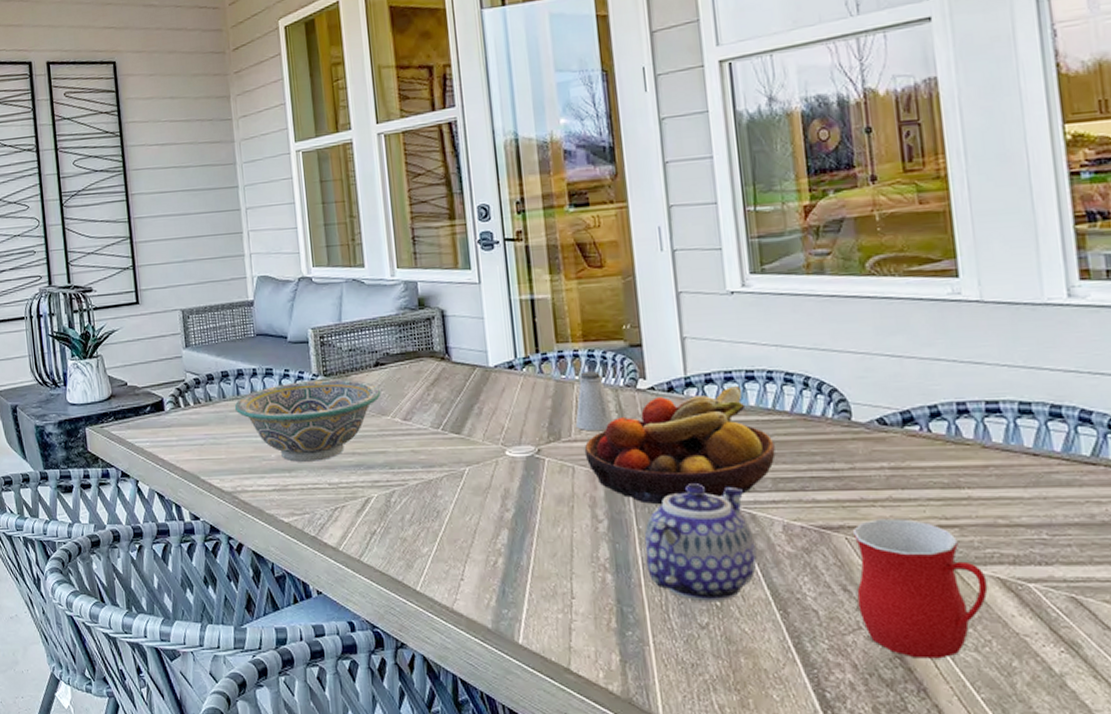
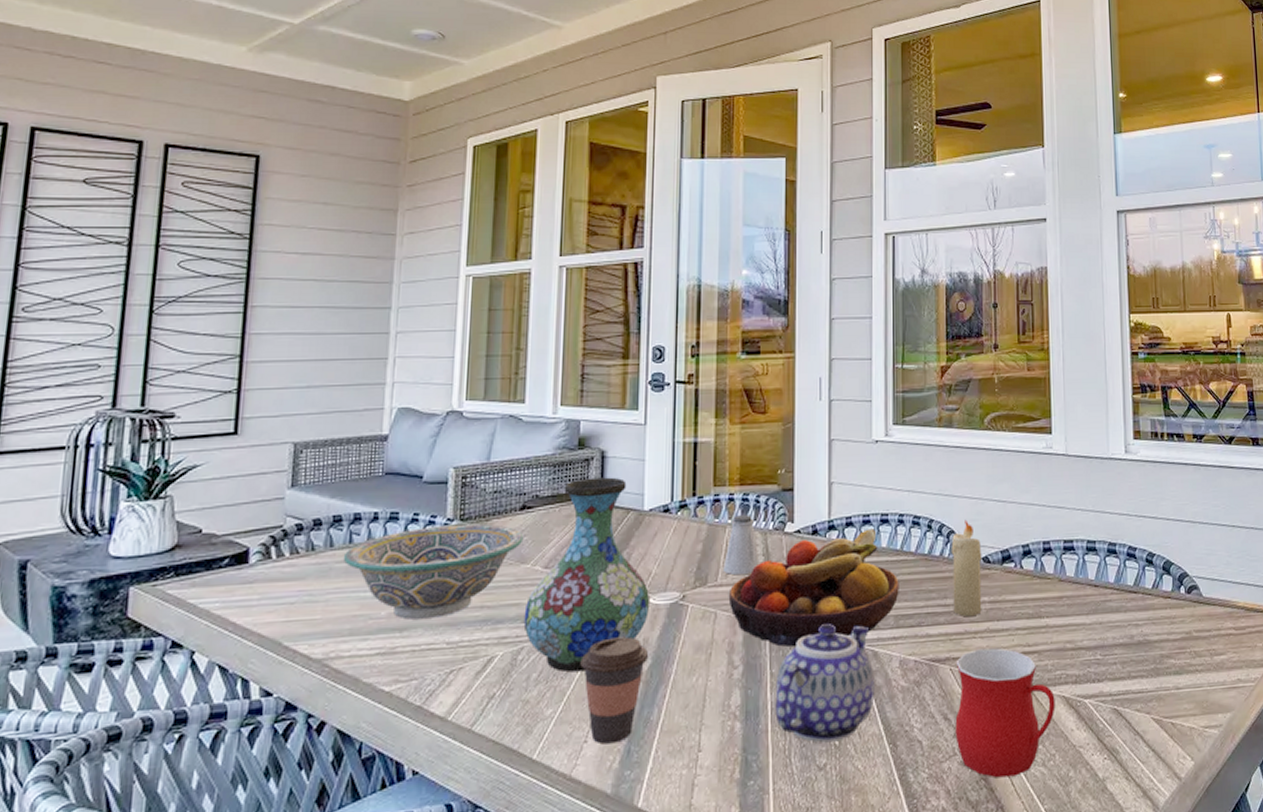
vase: none [391,335,507,516] -> present [523,477,649,673]
coffee cup: none [447,486,512,583] -> present [580,636,649,744]
candle: none [834,376,881,484] -> present [951,519,982,617]

